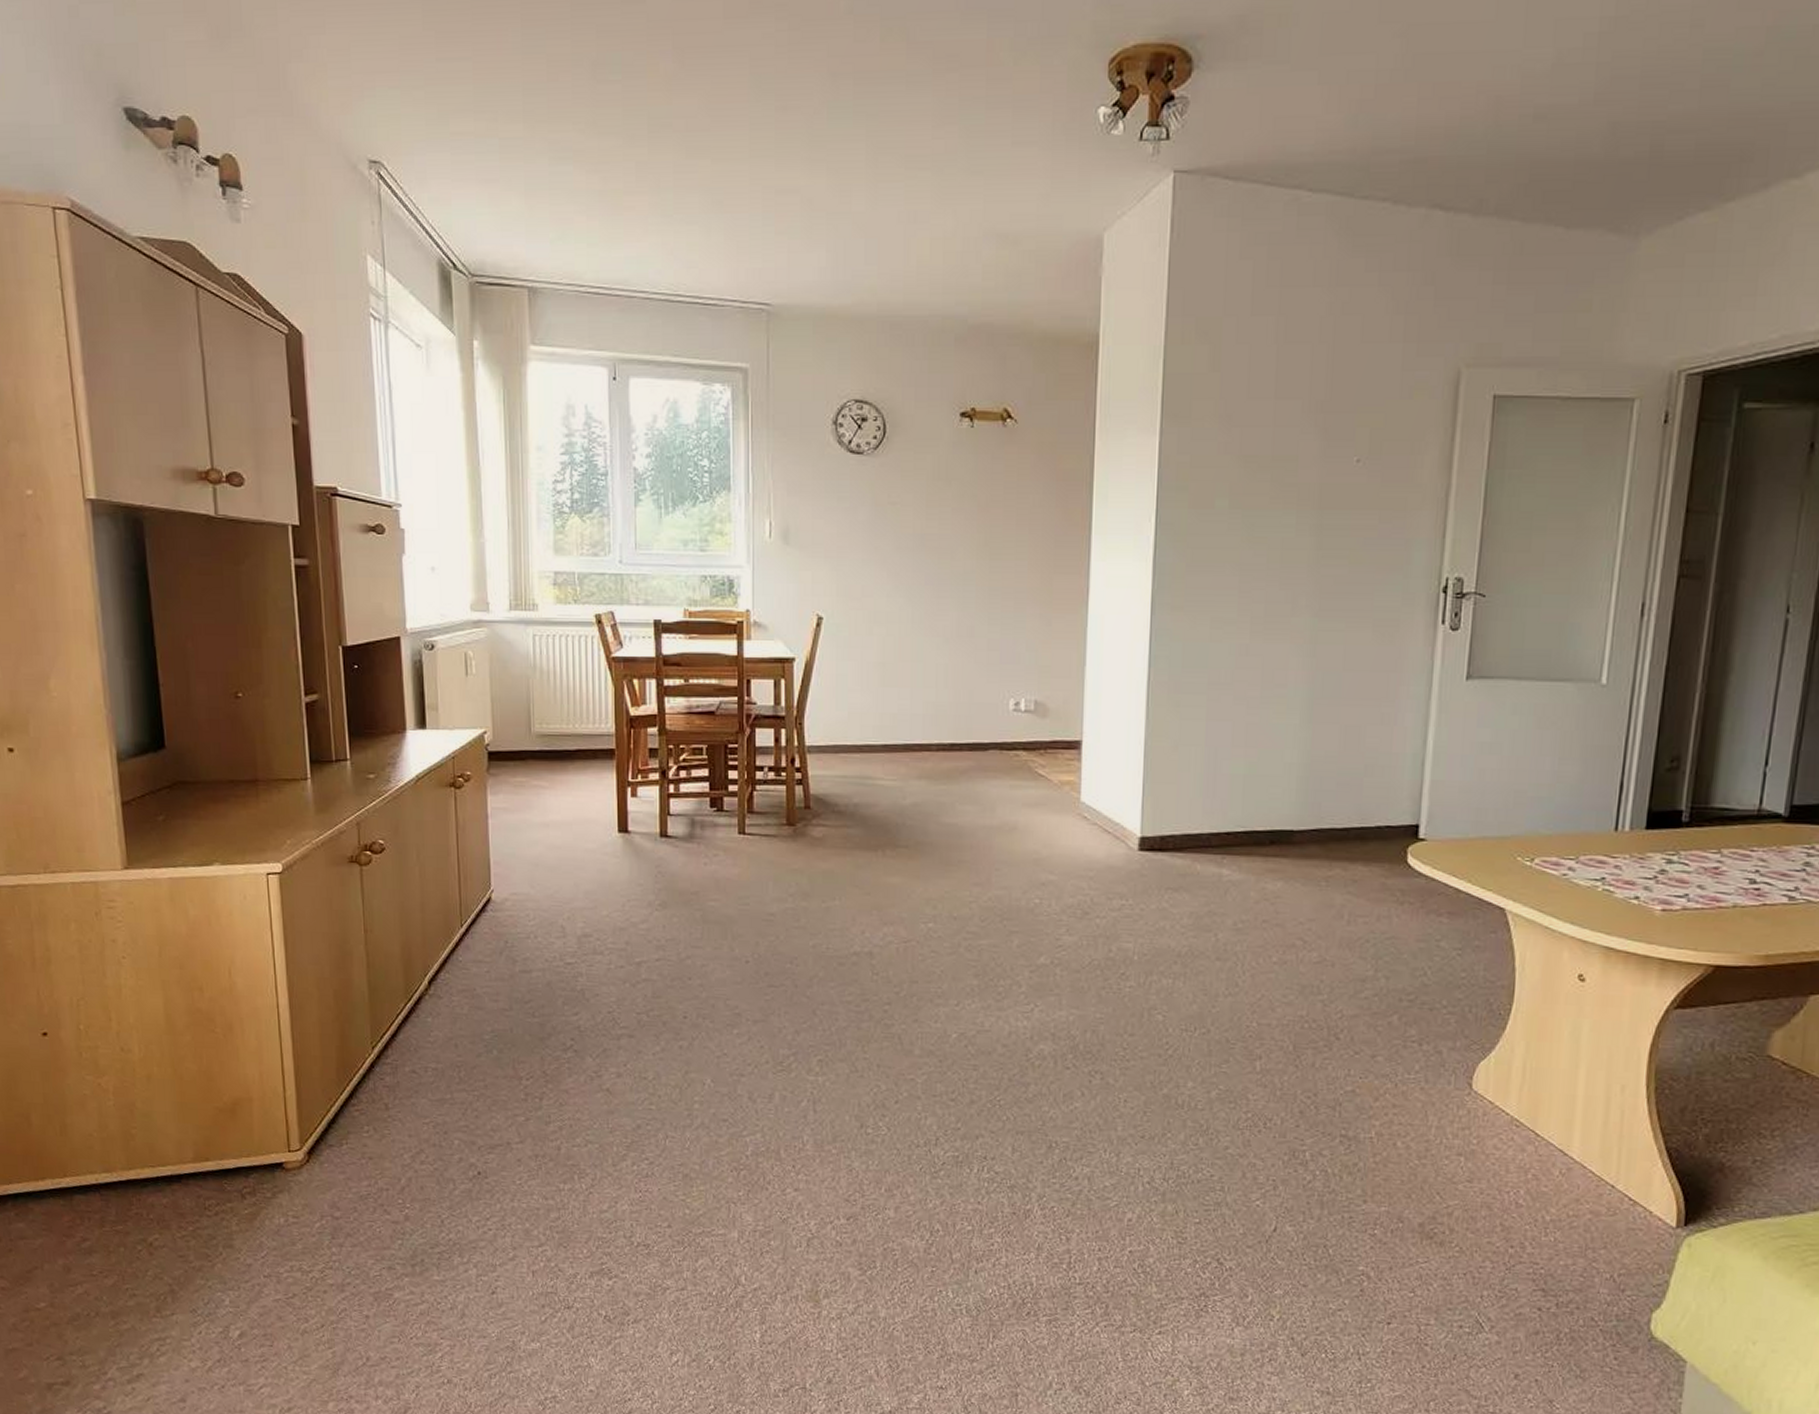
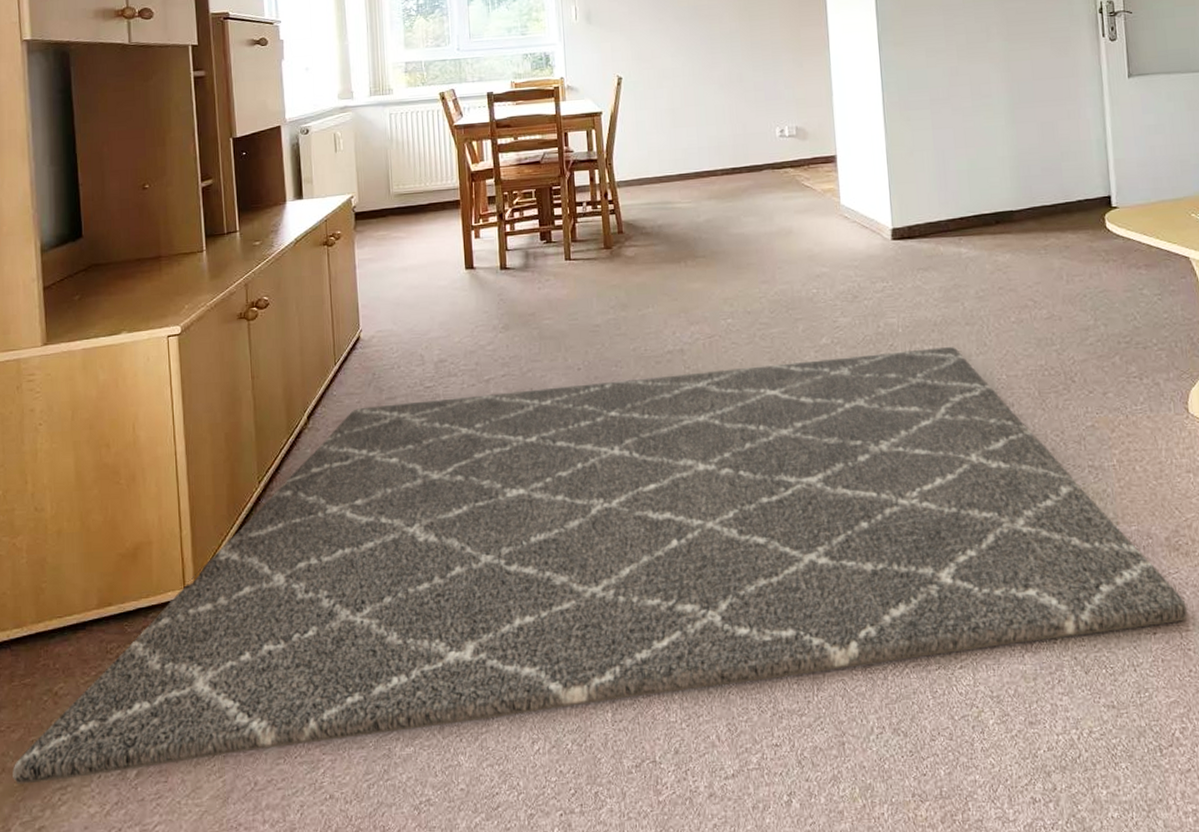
rug: none [107,978,1431,1331] -> present [13,347,1187,784]

